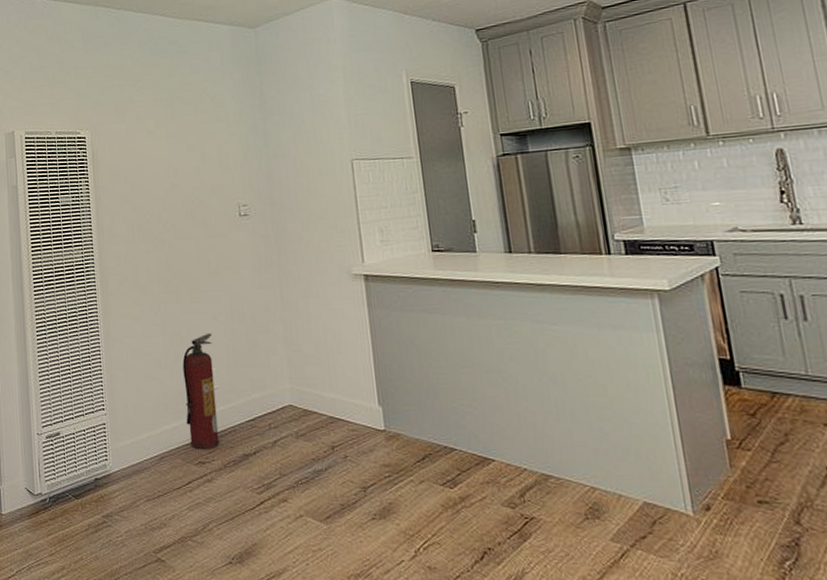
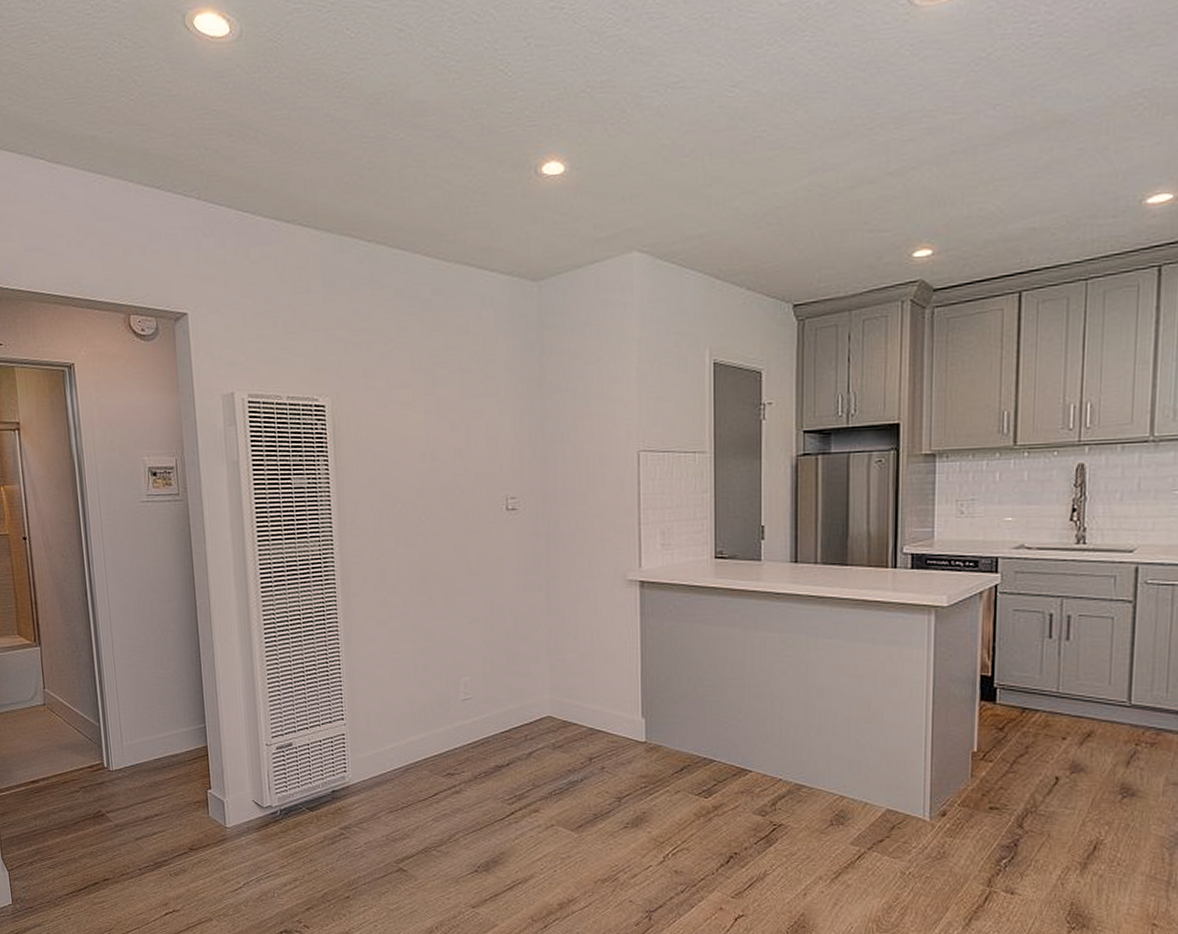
fire extinguisher: present [182,333,220,449] -> none [434,639,471,760]

